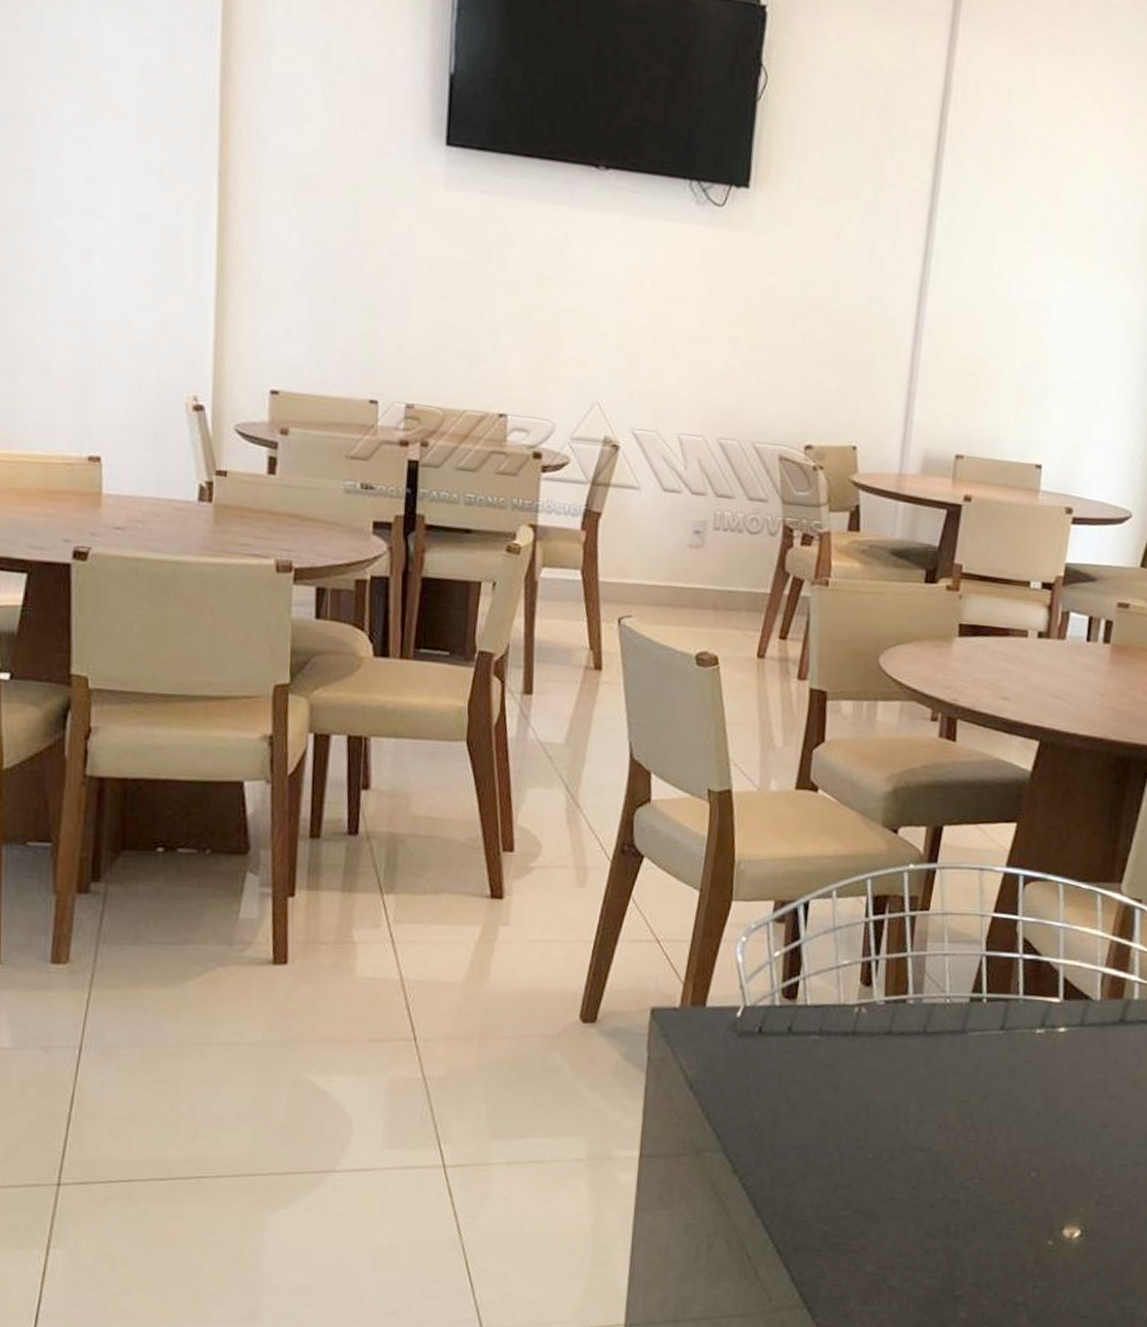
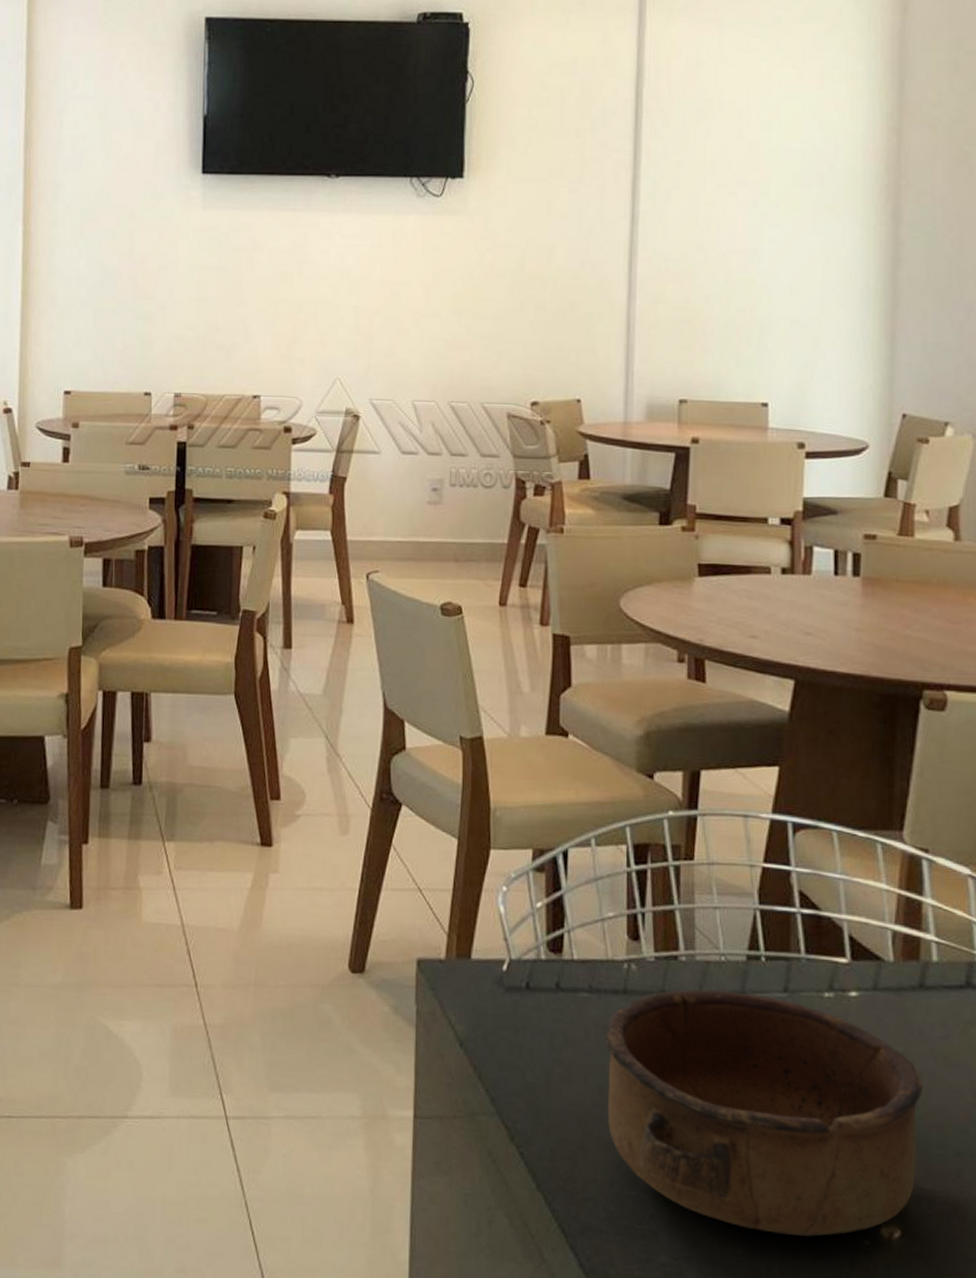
bowl: none [828,1029,1114,1240] -> present [603,989,924,1236]

